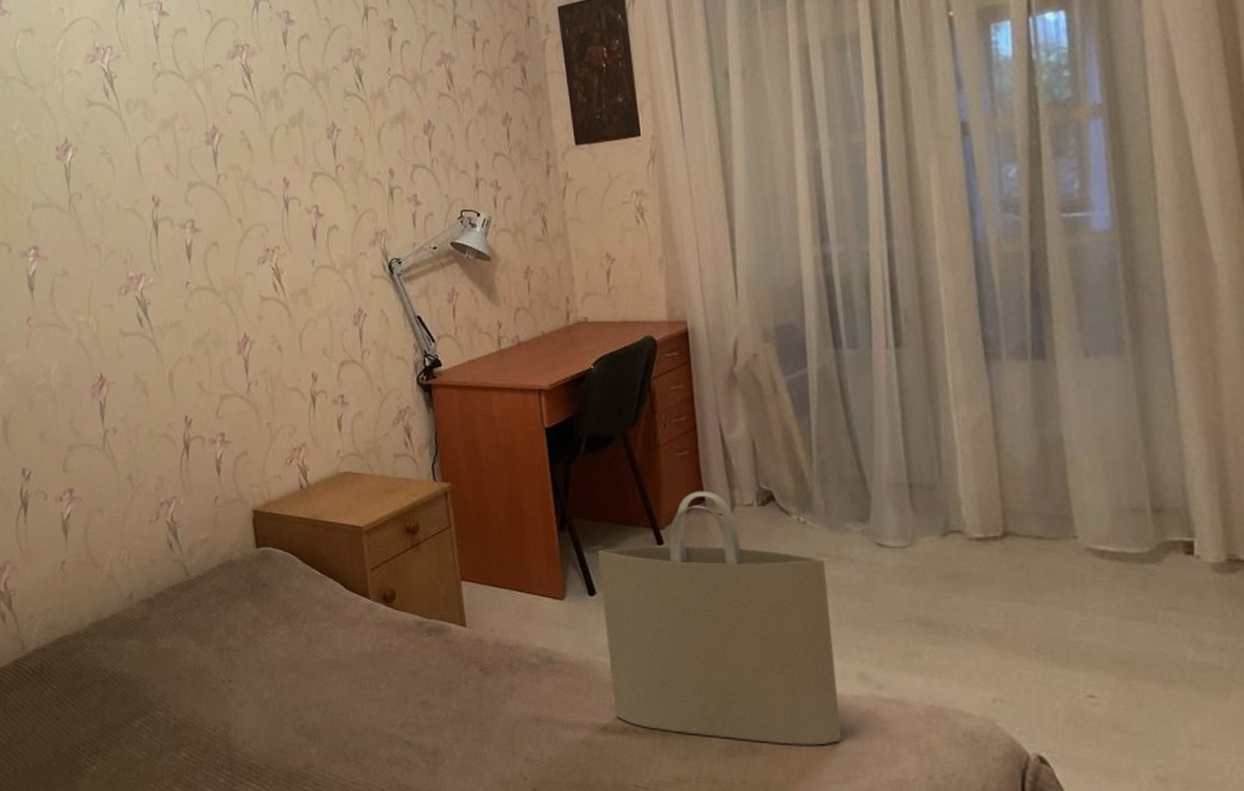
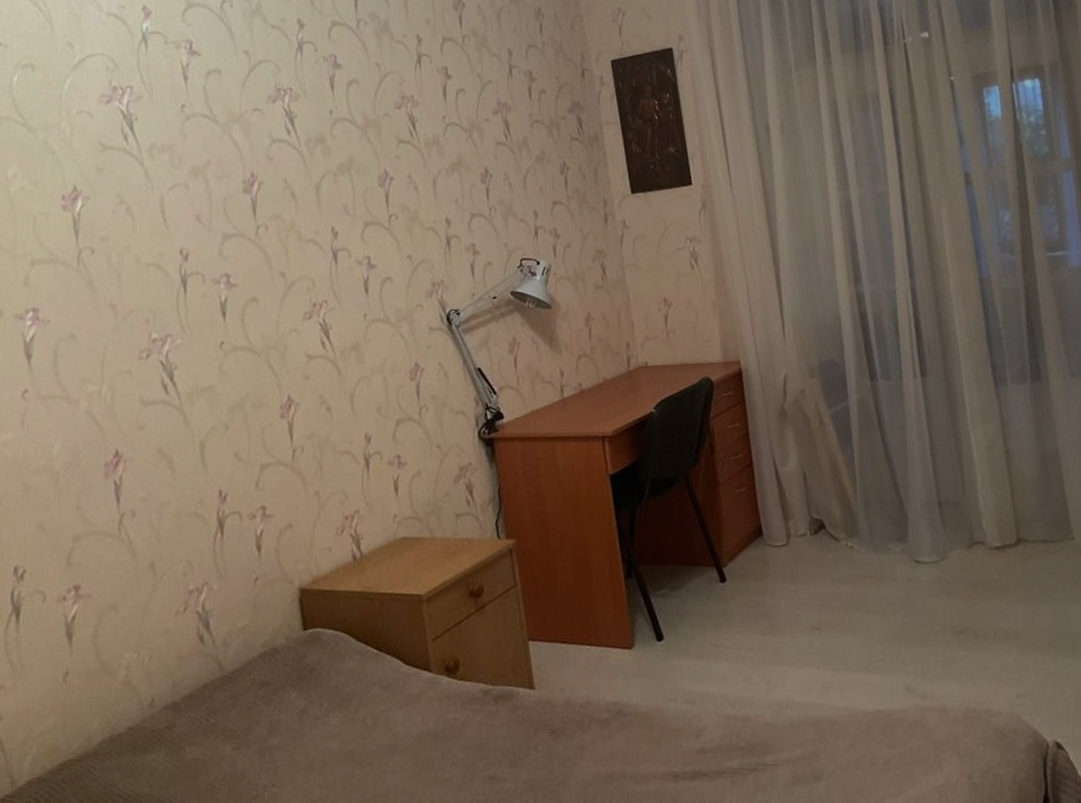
tote bag: present [597,491,842,746] -> none [663,525,893,770]

